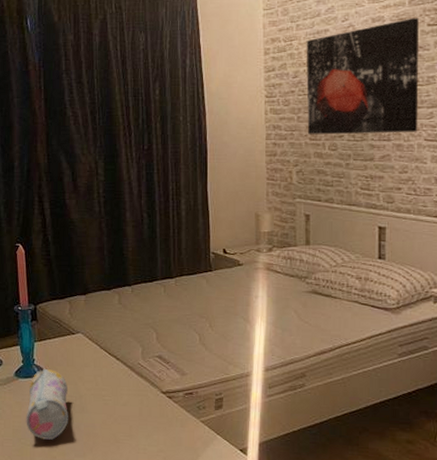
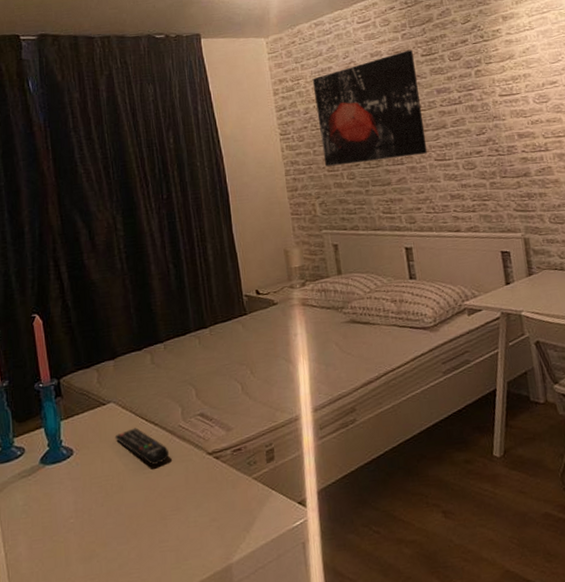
pencil case: present [26,368,69,440] -> none [56,448,107,532]
remote control: none [80,358,128,394] -> present [114,427,170,465]

